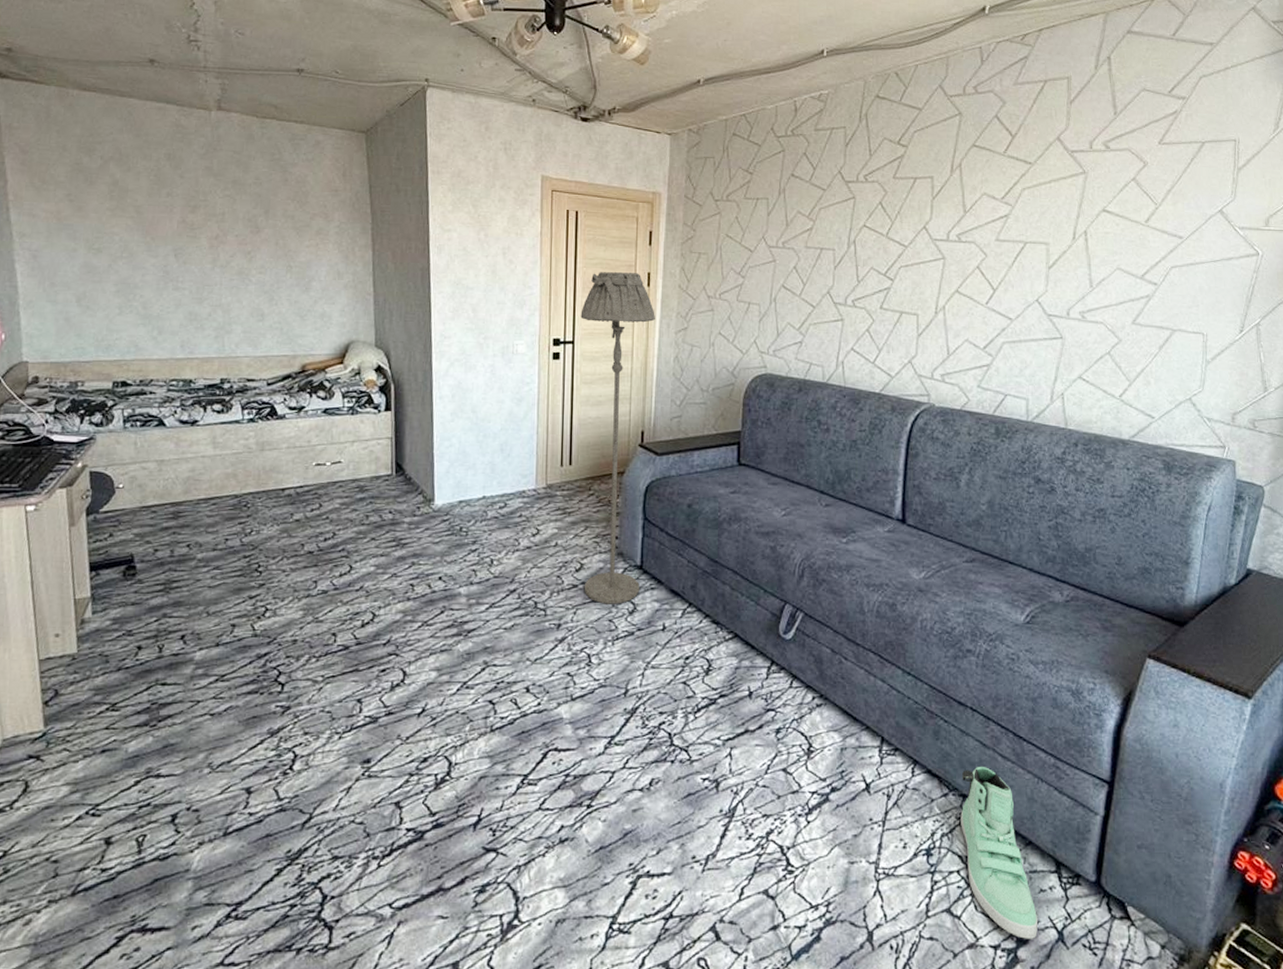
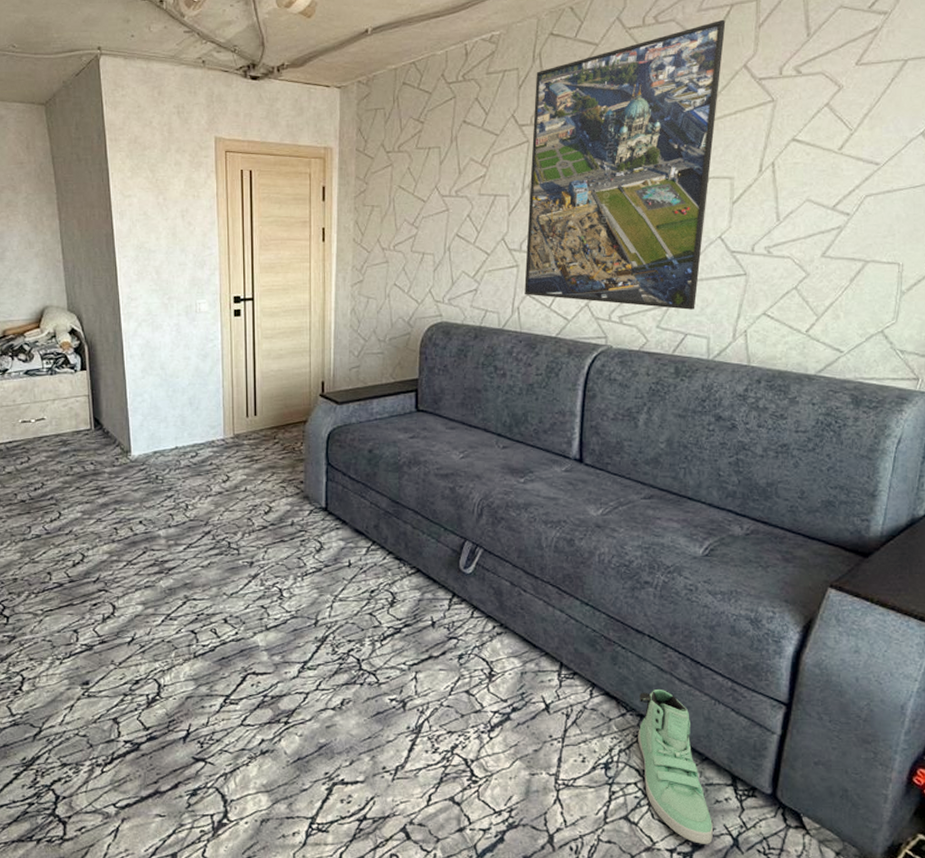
floor lamp: present [580,271,655,604] -> none [259,228,331,543]
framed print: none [849,93,1040,371] -> present [524,19,726,310]

